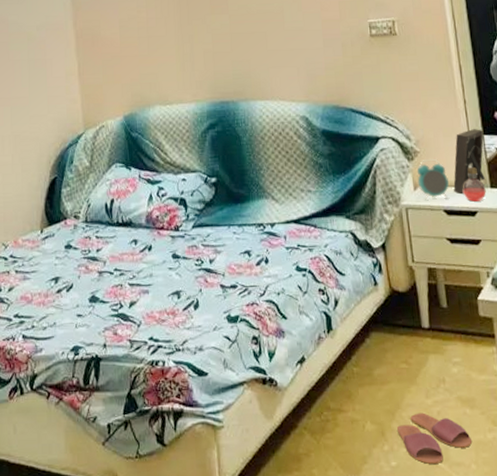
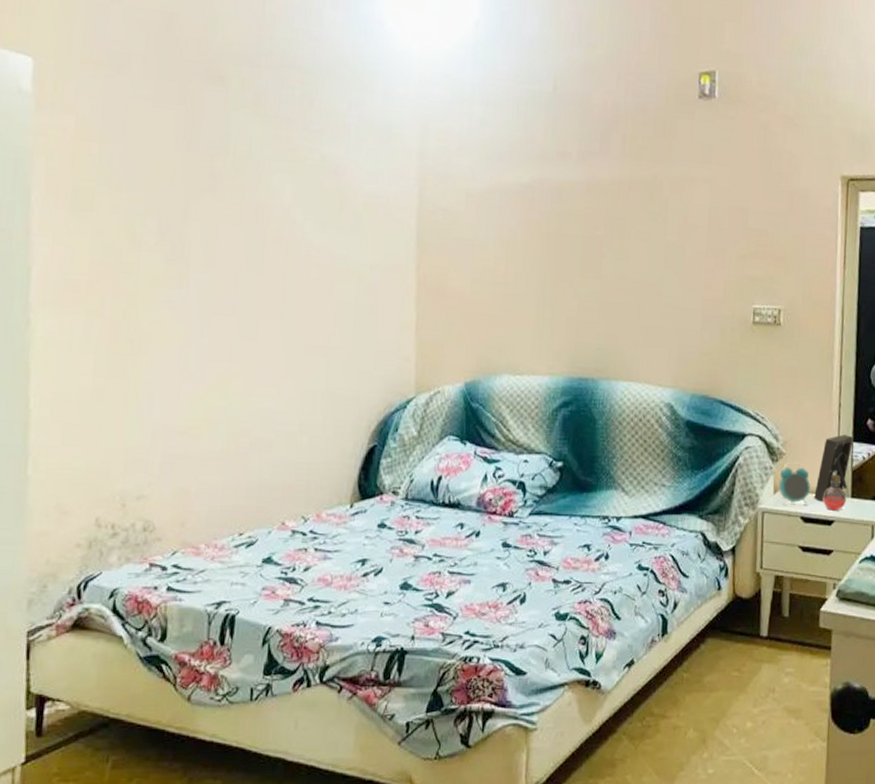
slippers: present [397,412,472,465] -> none [719,721,792,773]

